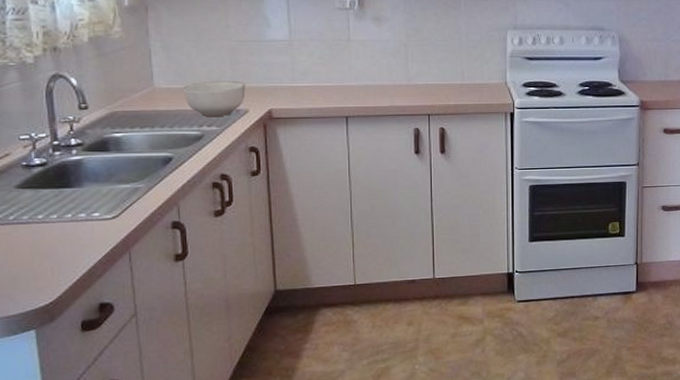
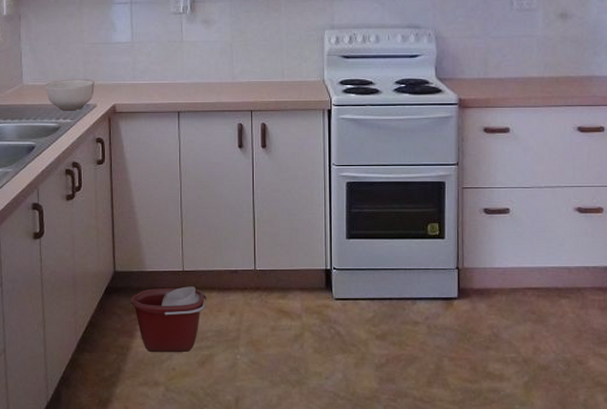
bucket: none [295,299,383,371] -> present [130,286,207,352]

